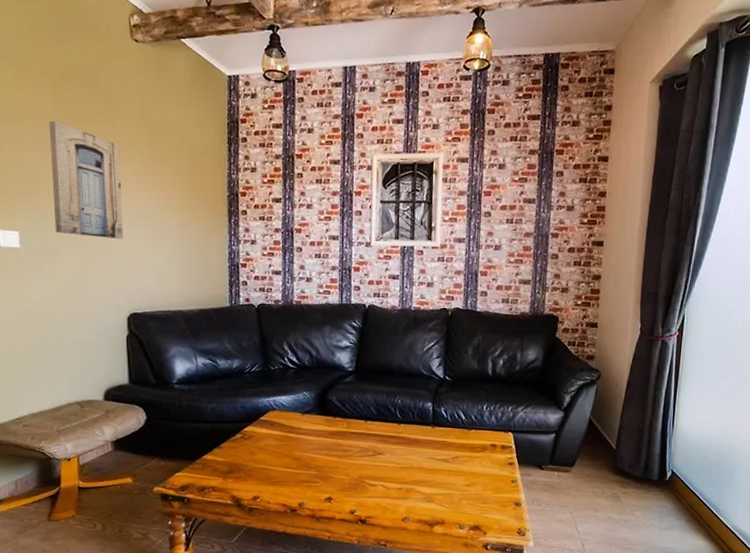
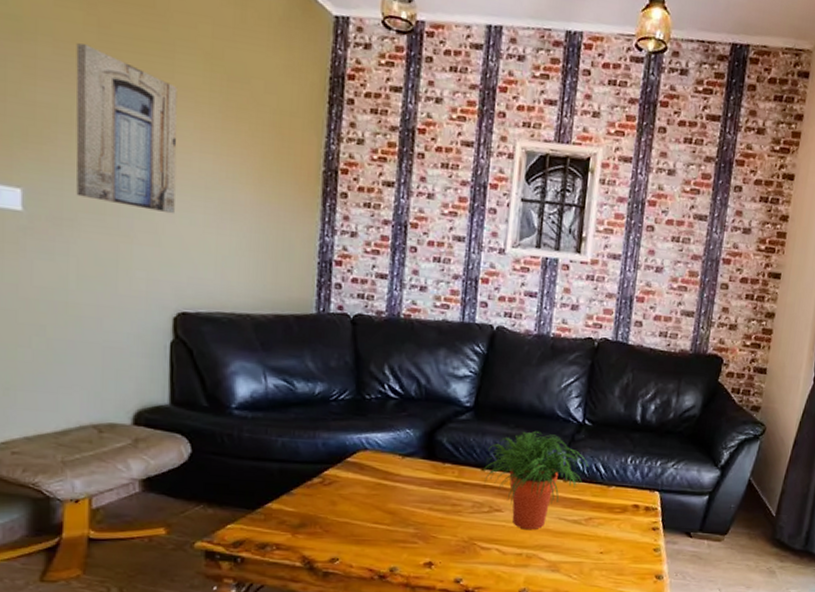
potted plant: none [366,387,452,469] -> present [482,430,589,530]

